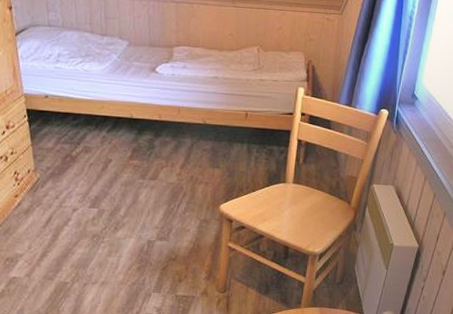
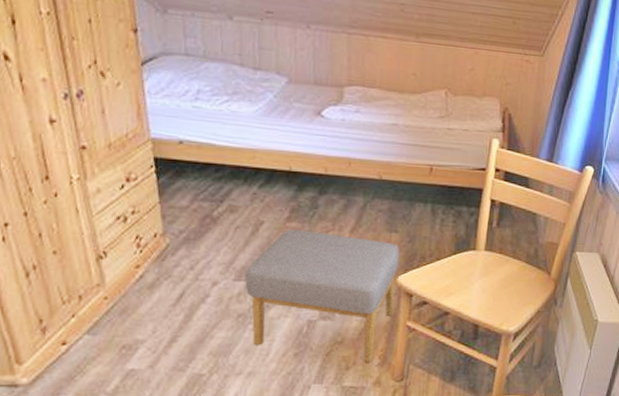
footstool: none [98,166,222,277] -> present [245,229,400,363]

